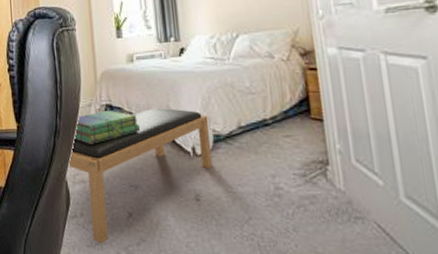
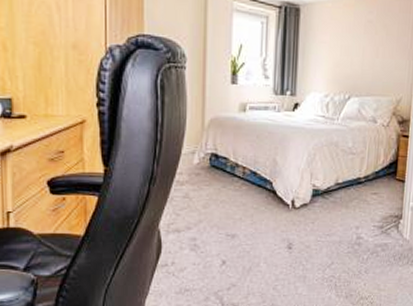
bench: present [69,107,213,244] -> none [163,160,311,290]
stack of books: present [75,111,141,144] -> none [174,160,245,193]

